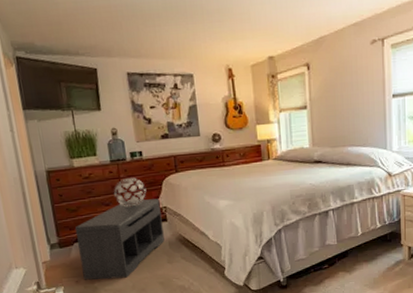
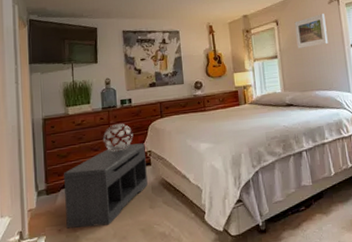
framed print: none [329,56,366,98] -> present [294,14,328,49]

